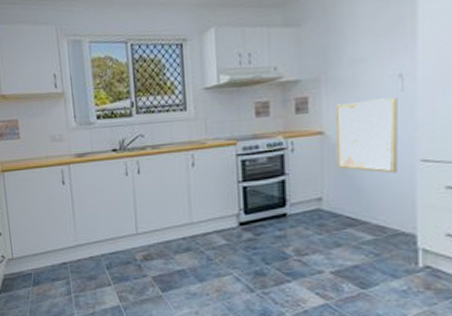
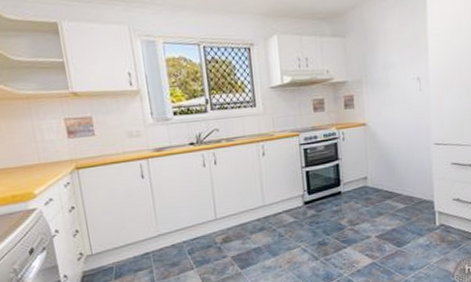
wall art: present [335,97,398,174] -> none [373,96,419,155]

